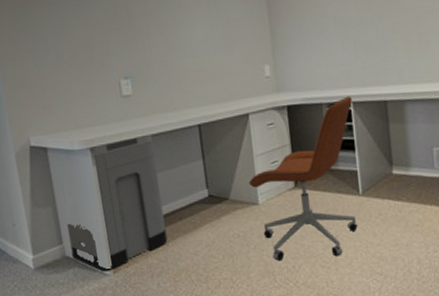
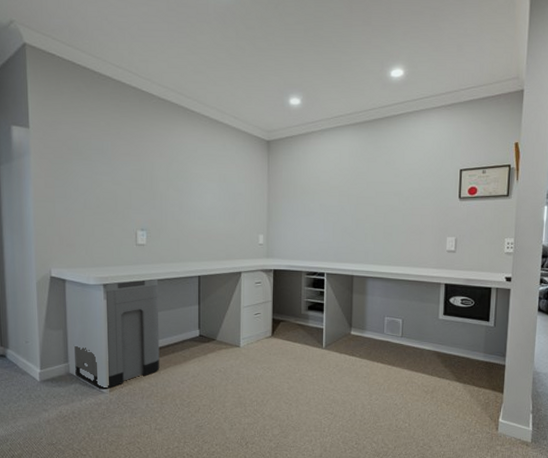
office chair: present [248,96,358,261] -> none [234,268,326,396]

